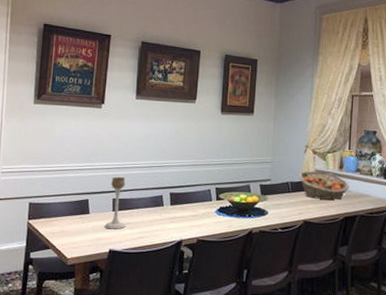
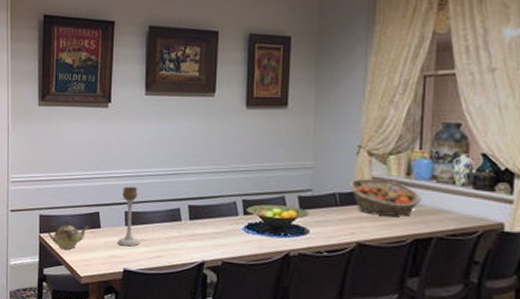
teapot: none [36,207,80,234] -> present [47,220,91,249]

